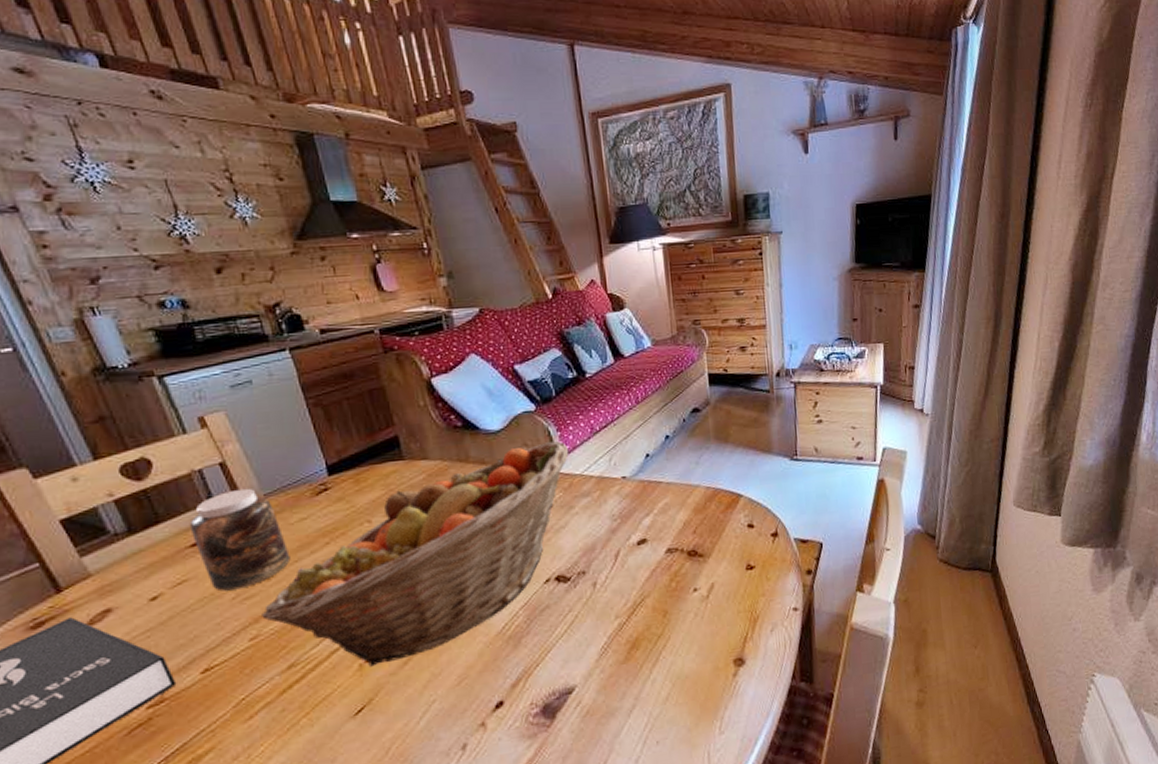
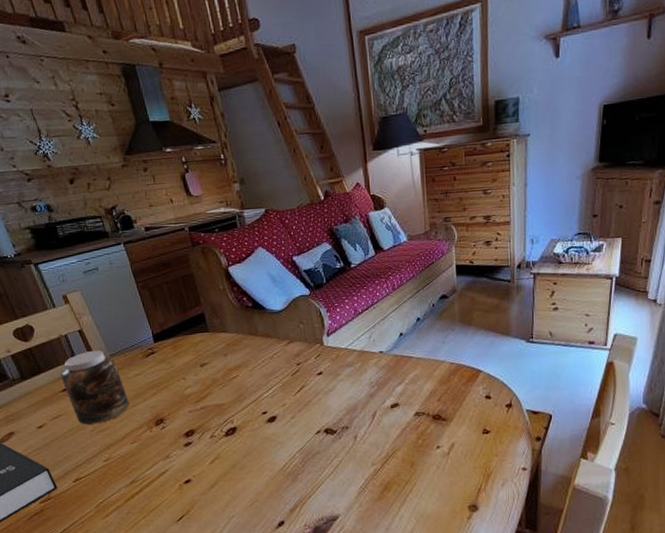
fruit basket: present [262,441,569,667] -> none [111,320,337,487]

